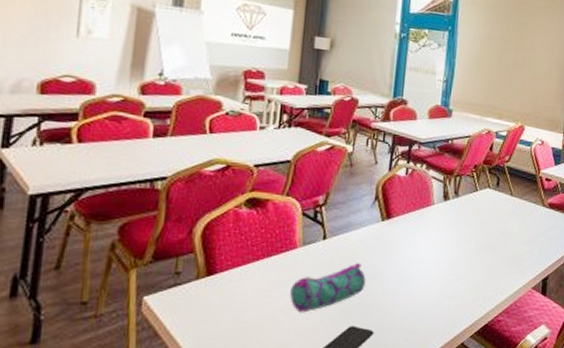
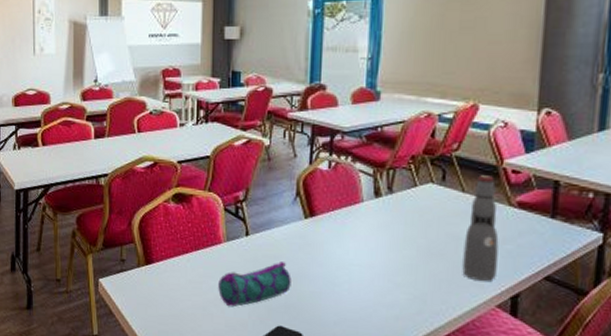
bottle: none [509,182,535,268] -> present [462,175,499,281]

